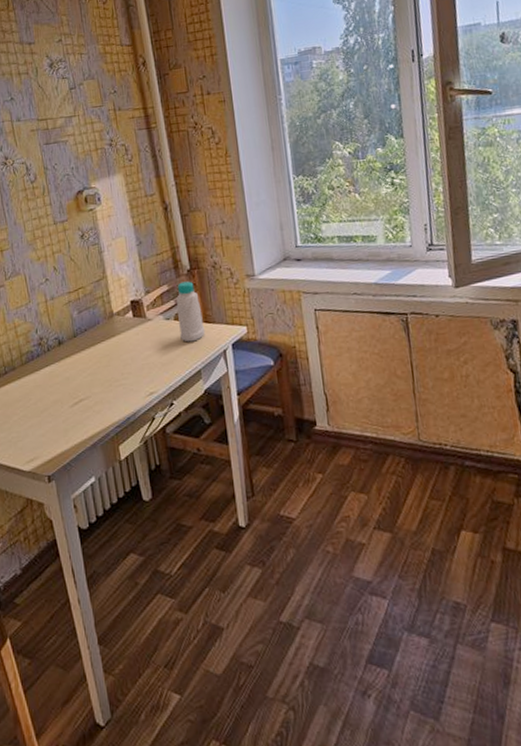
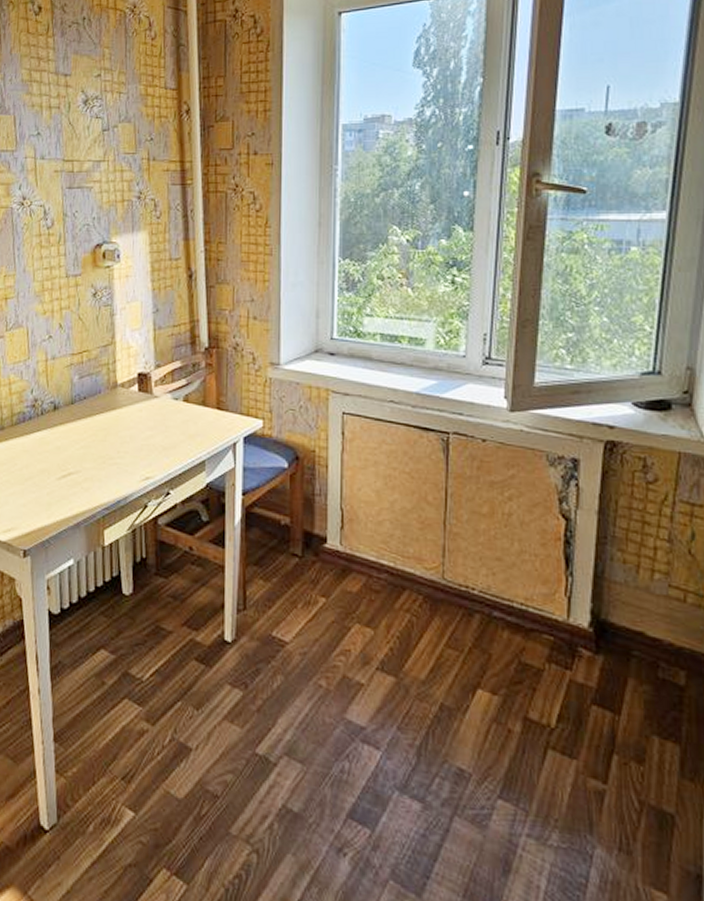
bottle: present [176,281,206,342] -> none [187,360,216,428]

